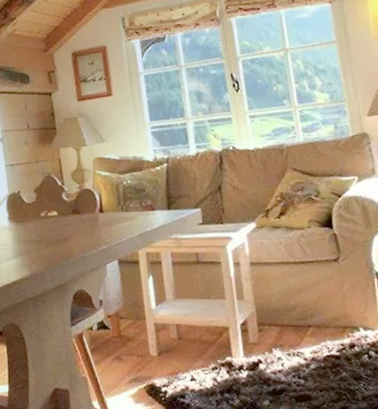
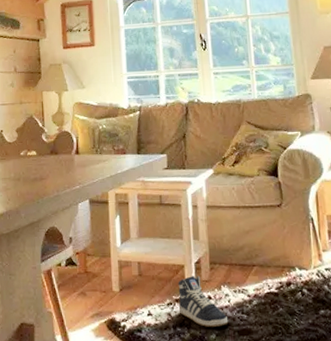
sneaker: none [222,338,283,393] -> present [178,276,229,327]

